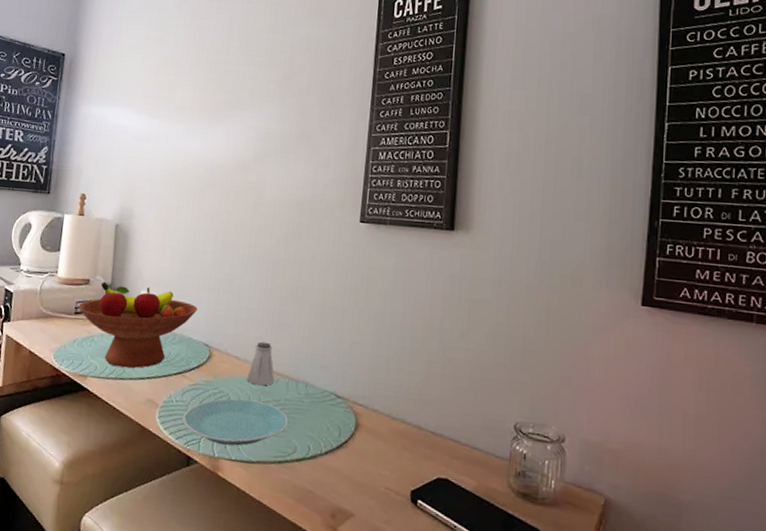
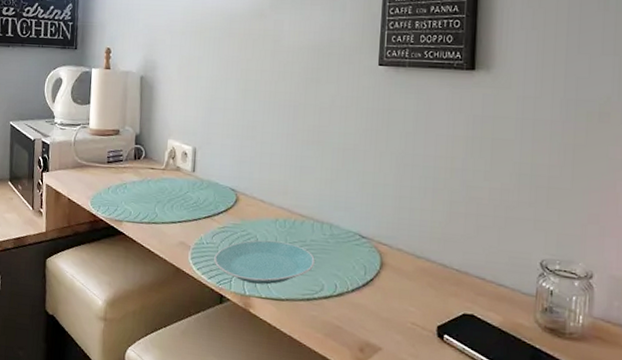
fruit bowl: present [78,281,198,369] -> none [110,131,223,213]
saltshaker: present [247,341,275,386] -> none [273,185,300,228]

